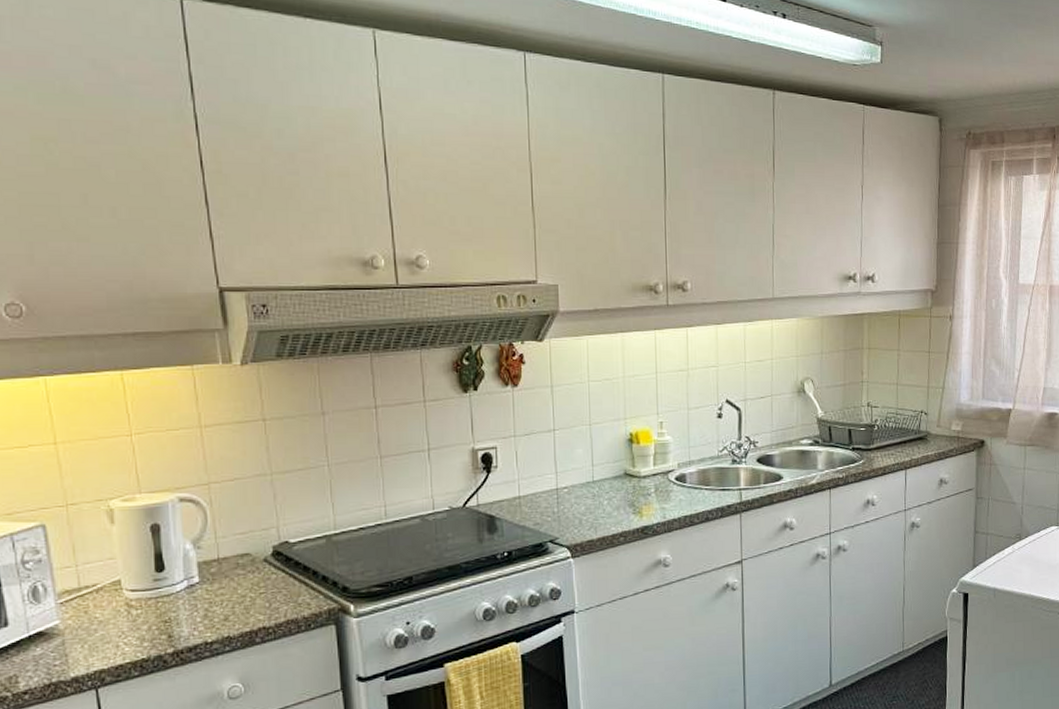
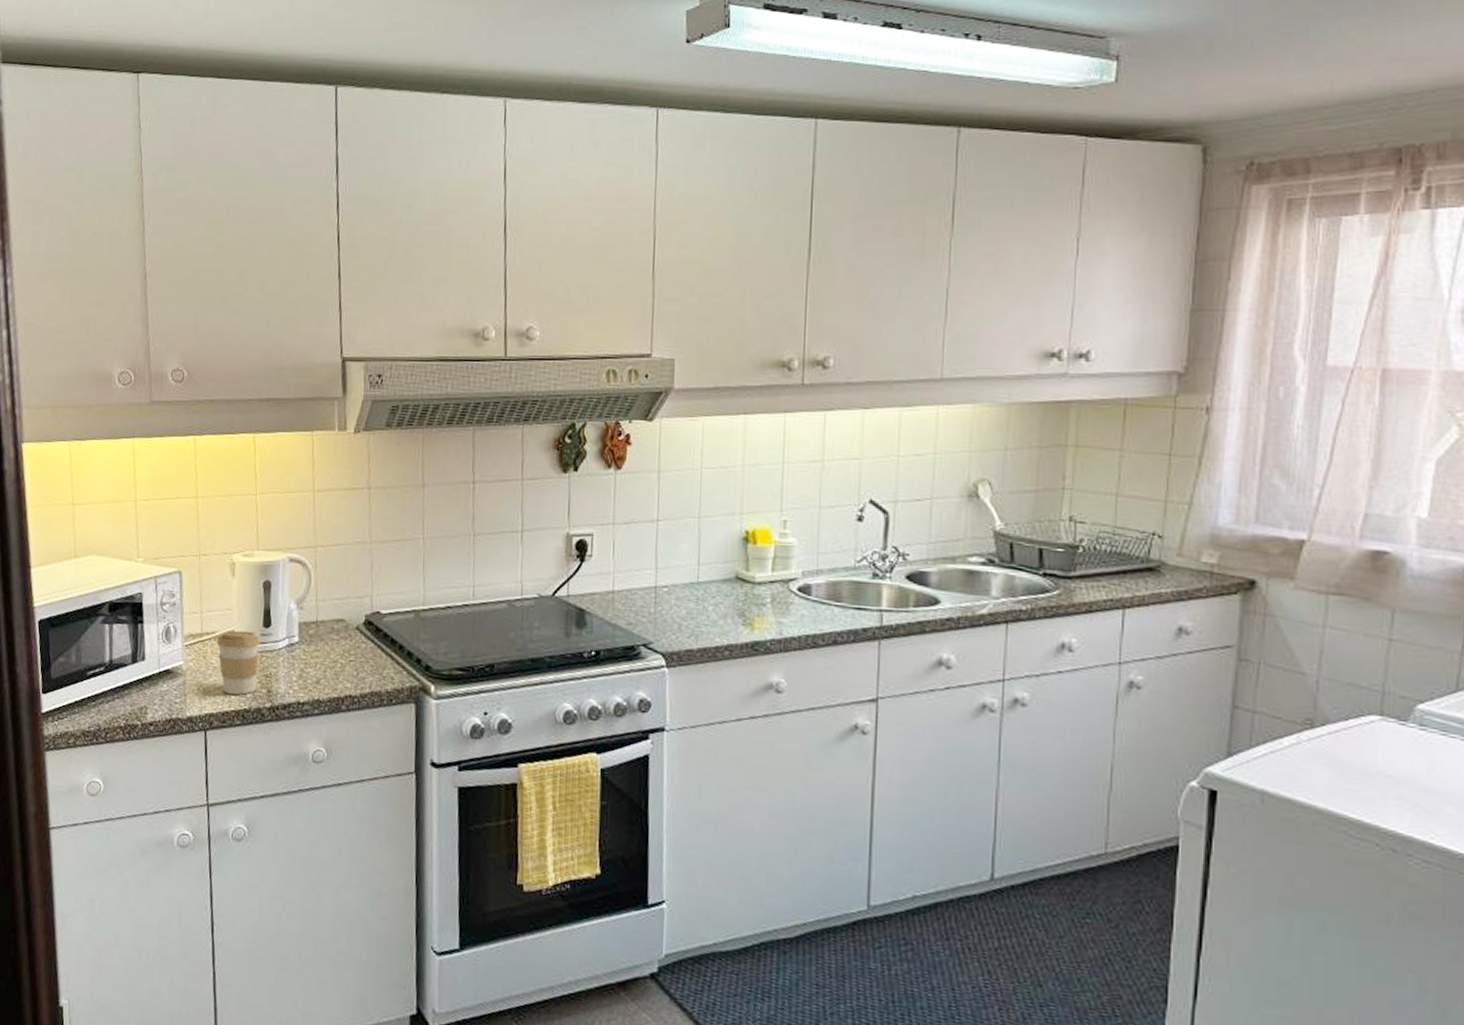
coffee cup: none [99,578,155,647] -> present [216,630,261,695]

